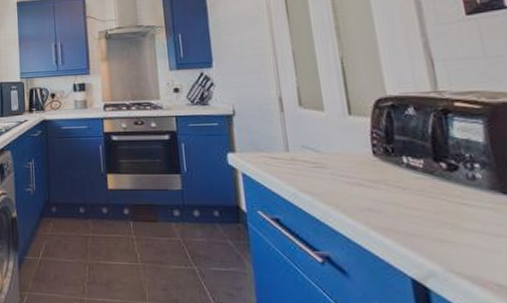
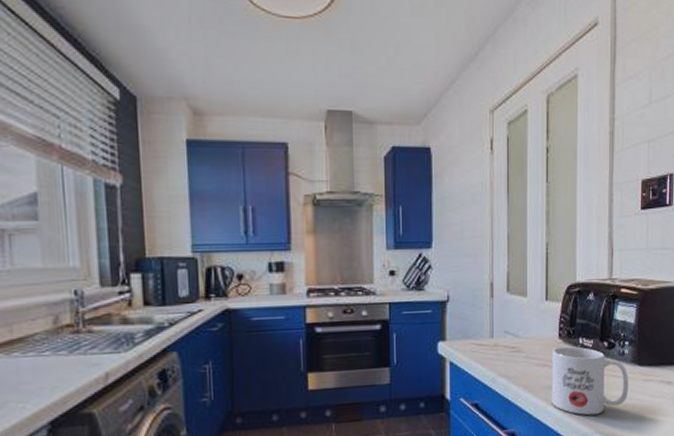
mug: none [365,166,494,250] -> present [551,346,629,416]

